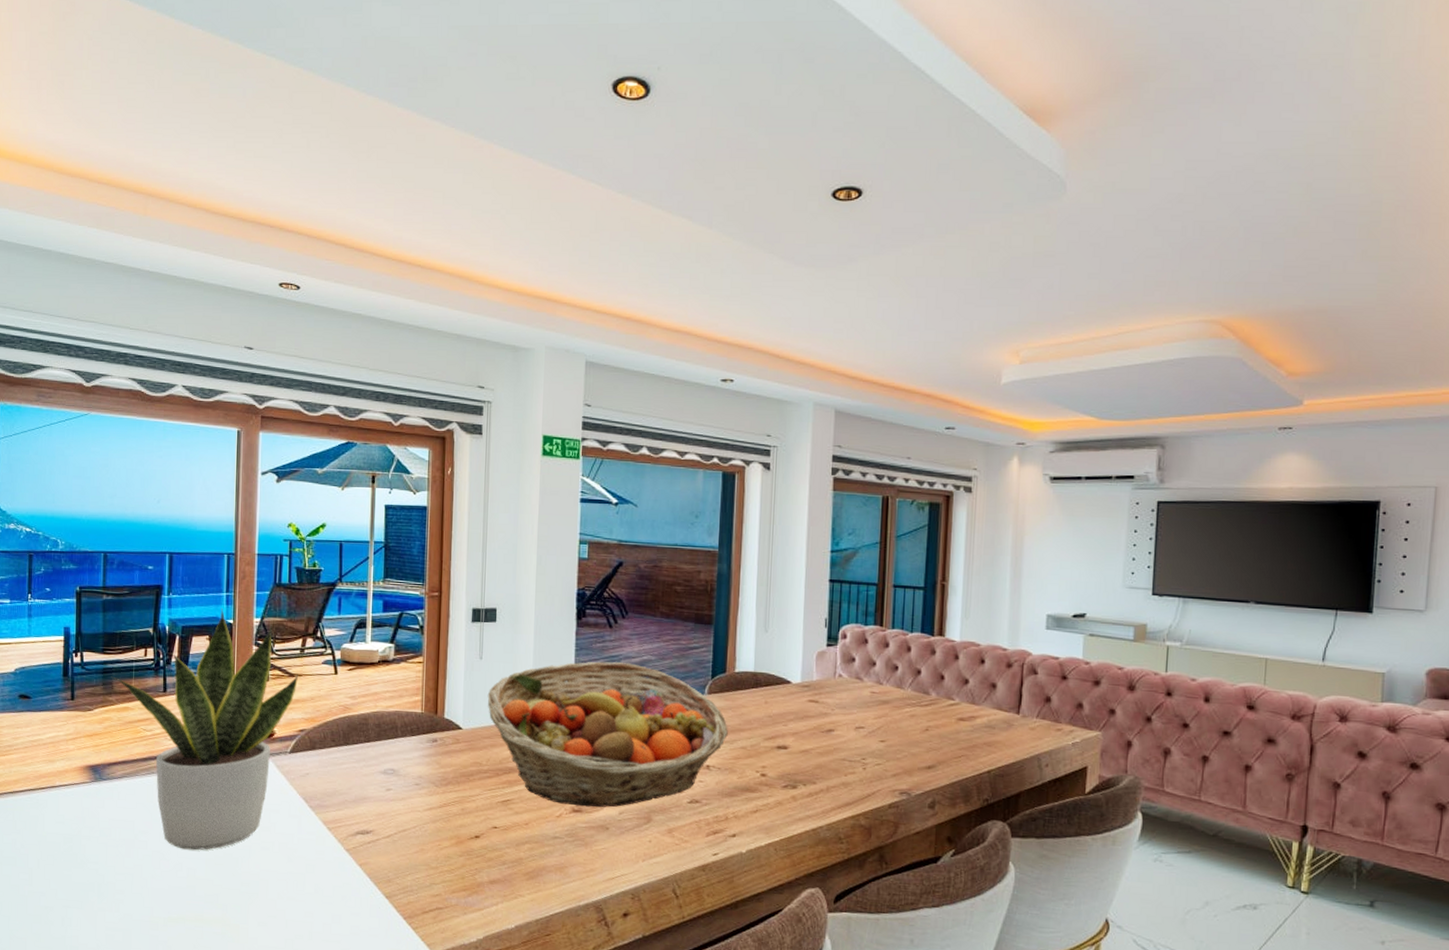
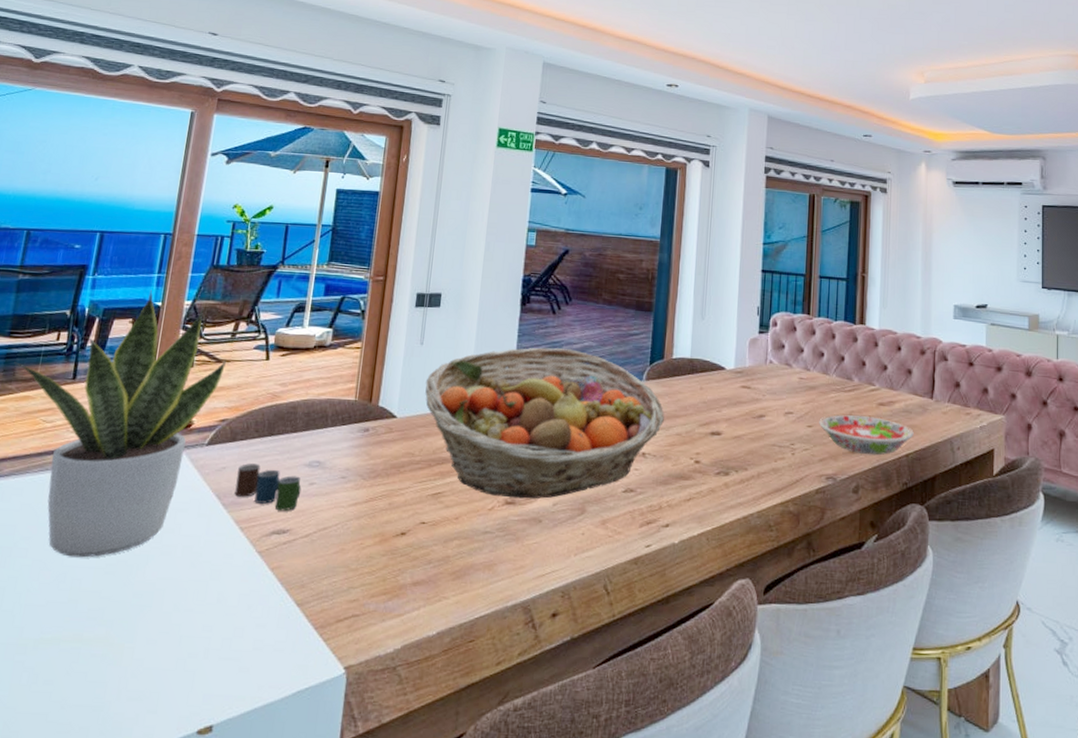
cup: none [320,770,379,814] -> present [235,463,302,512]
bowl: none [892,728,997,772] -> present [819,413,914,456]

